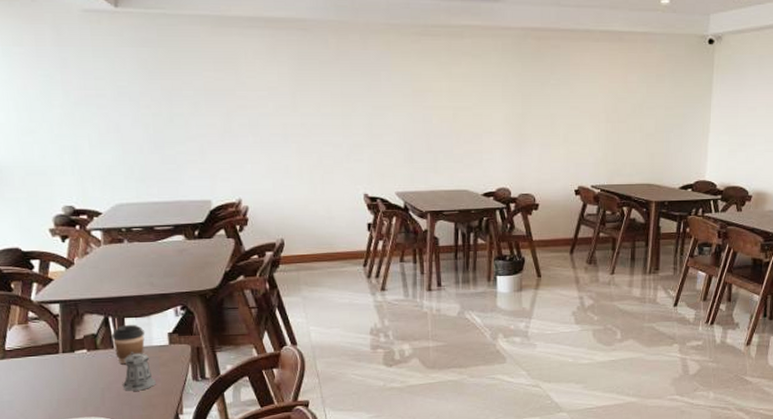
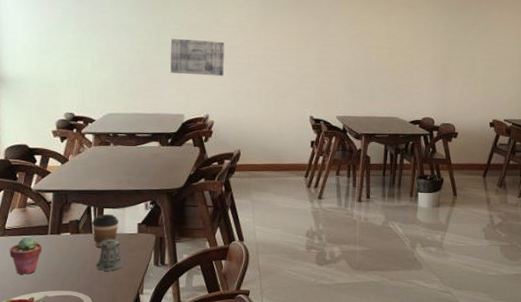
potted succulent: none [13,358,55,402] -> present [9,237,43,275]
wall art: none [185,107,255,152] -> present [170,38,225,76]

